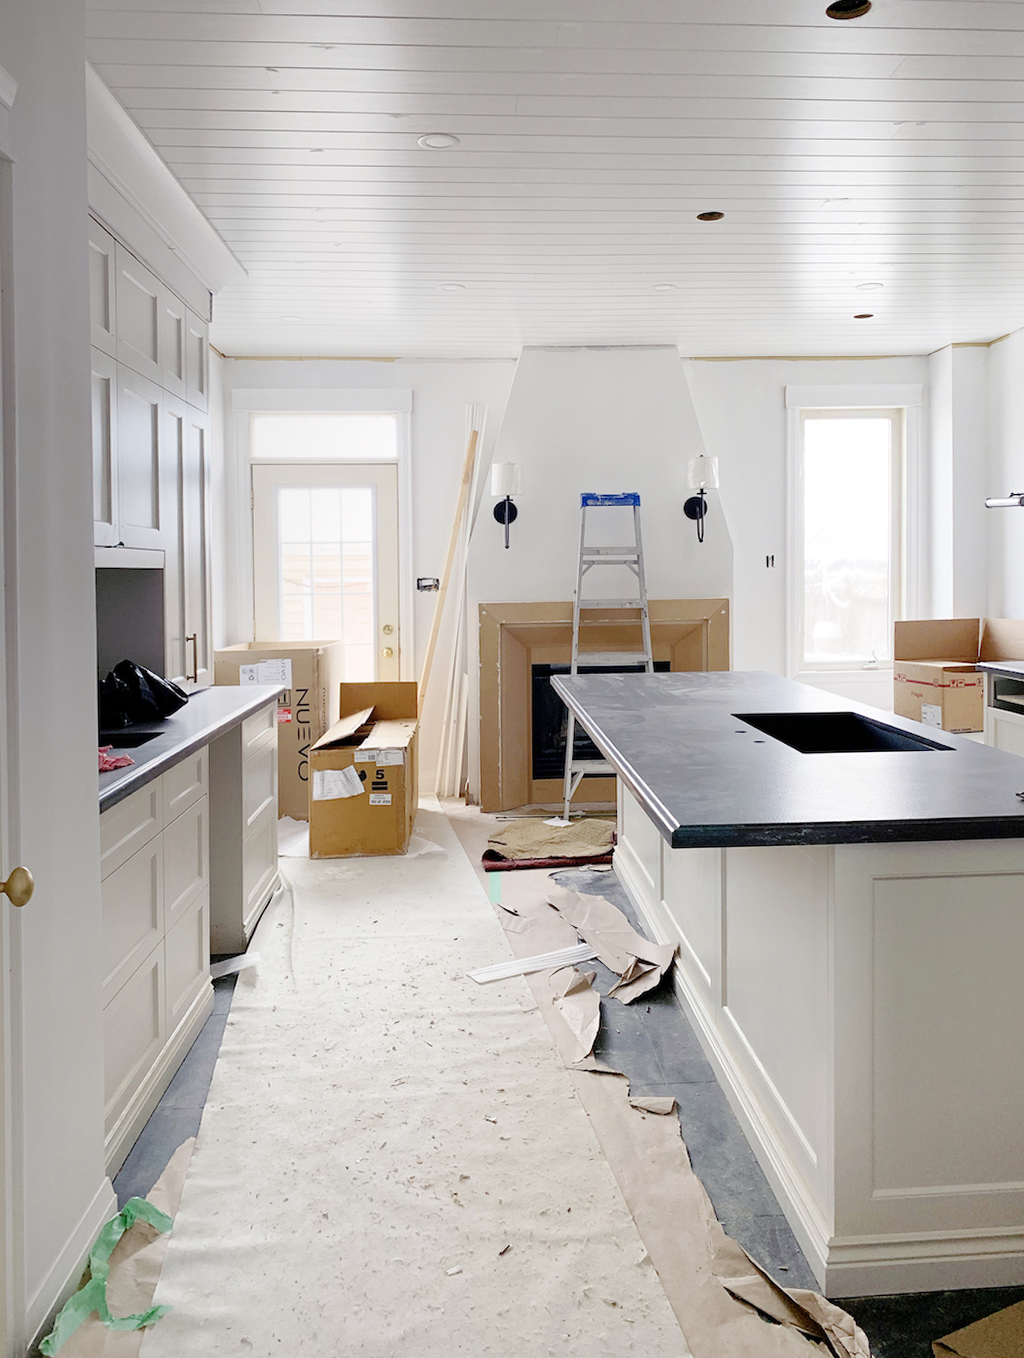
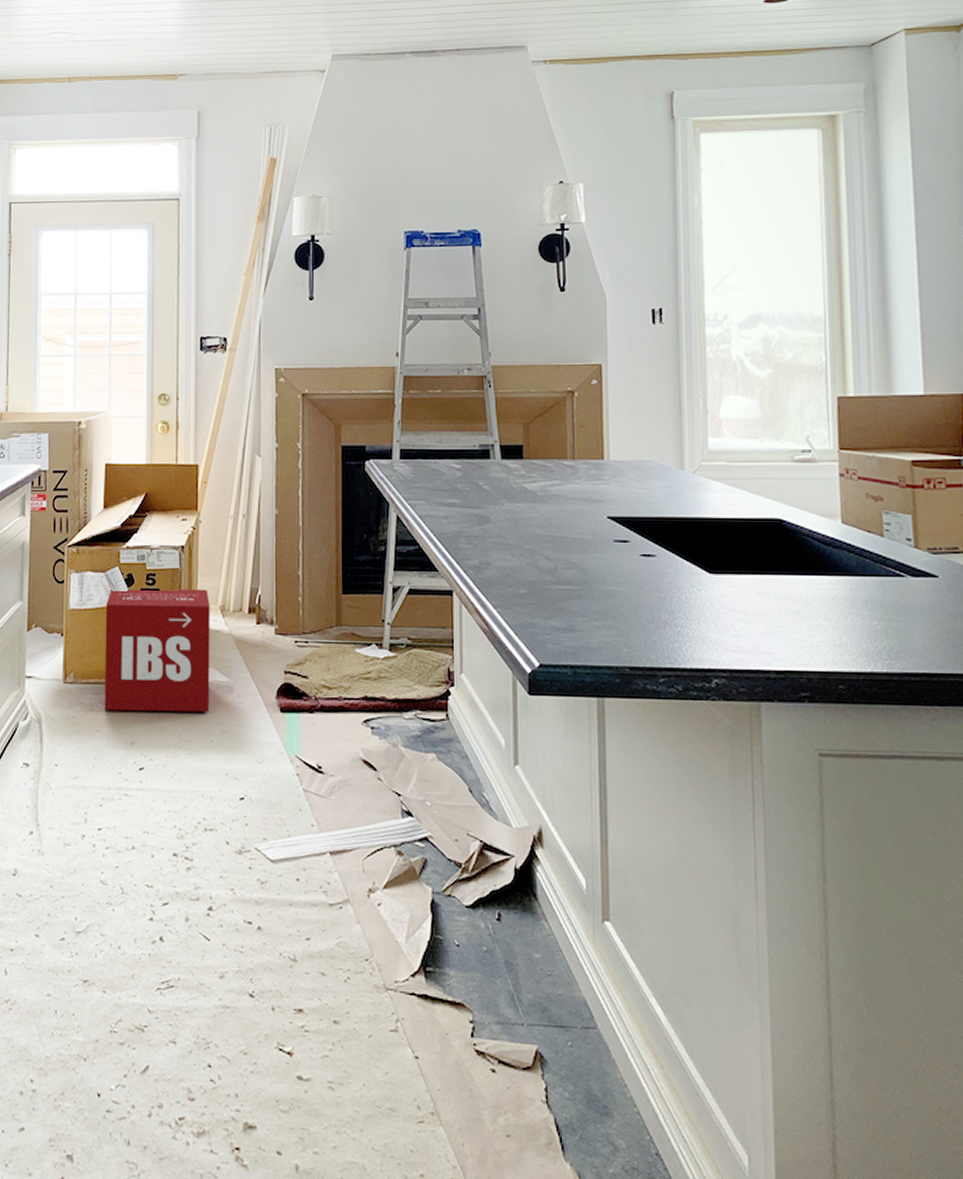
product box: none [343,780,429,879] -> present [104,588,210,713]

